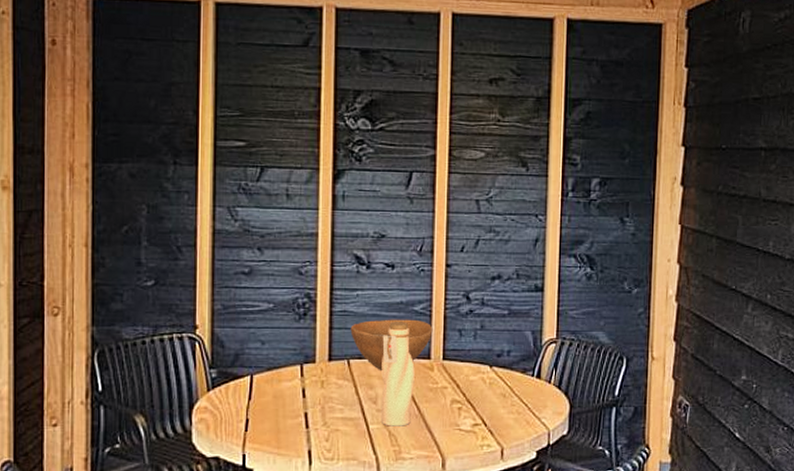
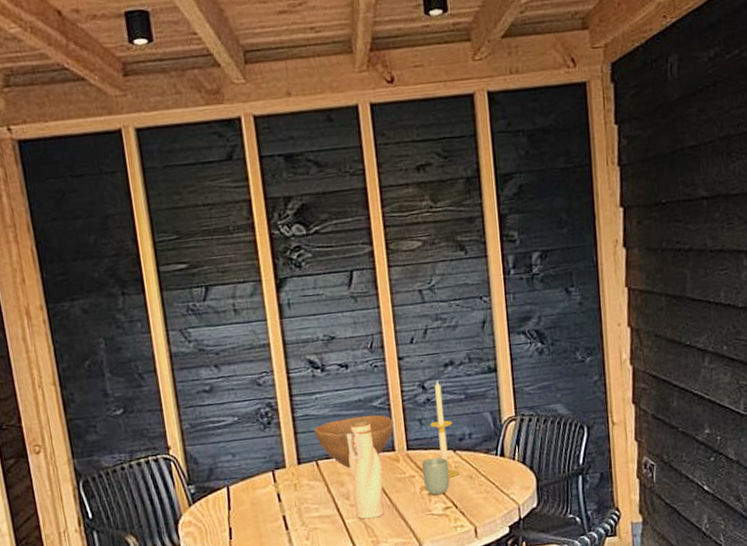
cup: none [455,371,483,410] -> present [421,457,450,496]
candle: none [469,292,493,394] -> present [430,380,459,478]

